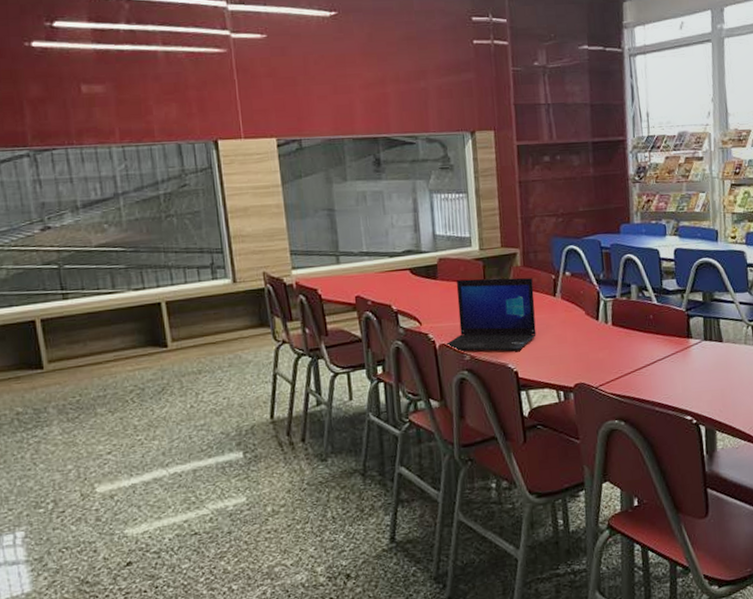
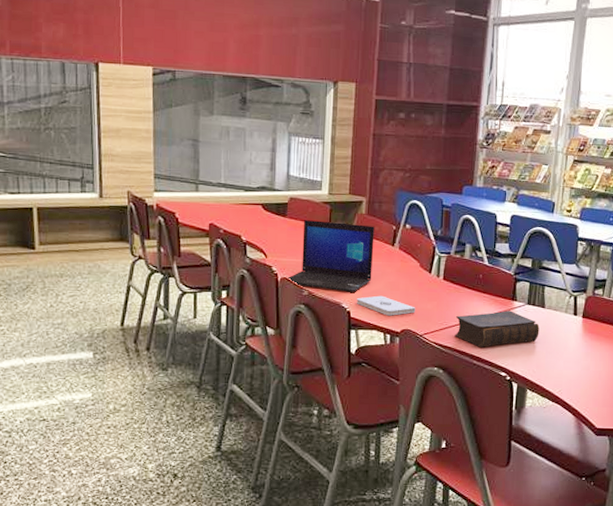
notepad: none [522,350,587,371] -> present [356,295,416,316]
book: none [631,349,721,393] -> present [454,310,540,347]

